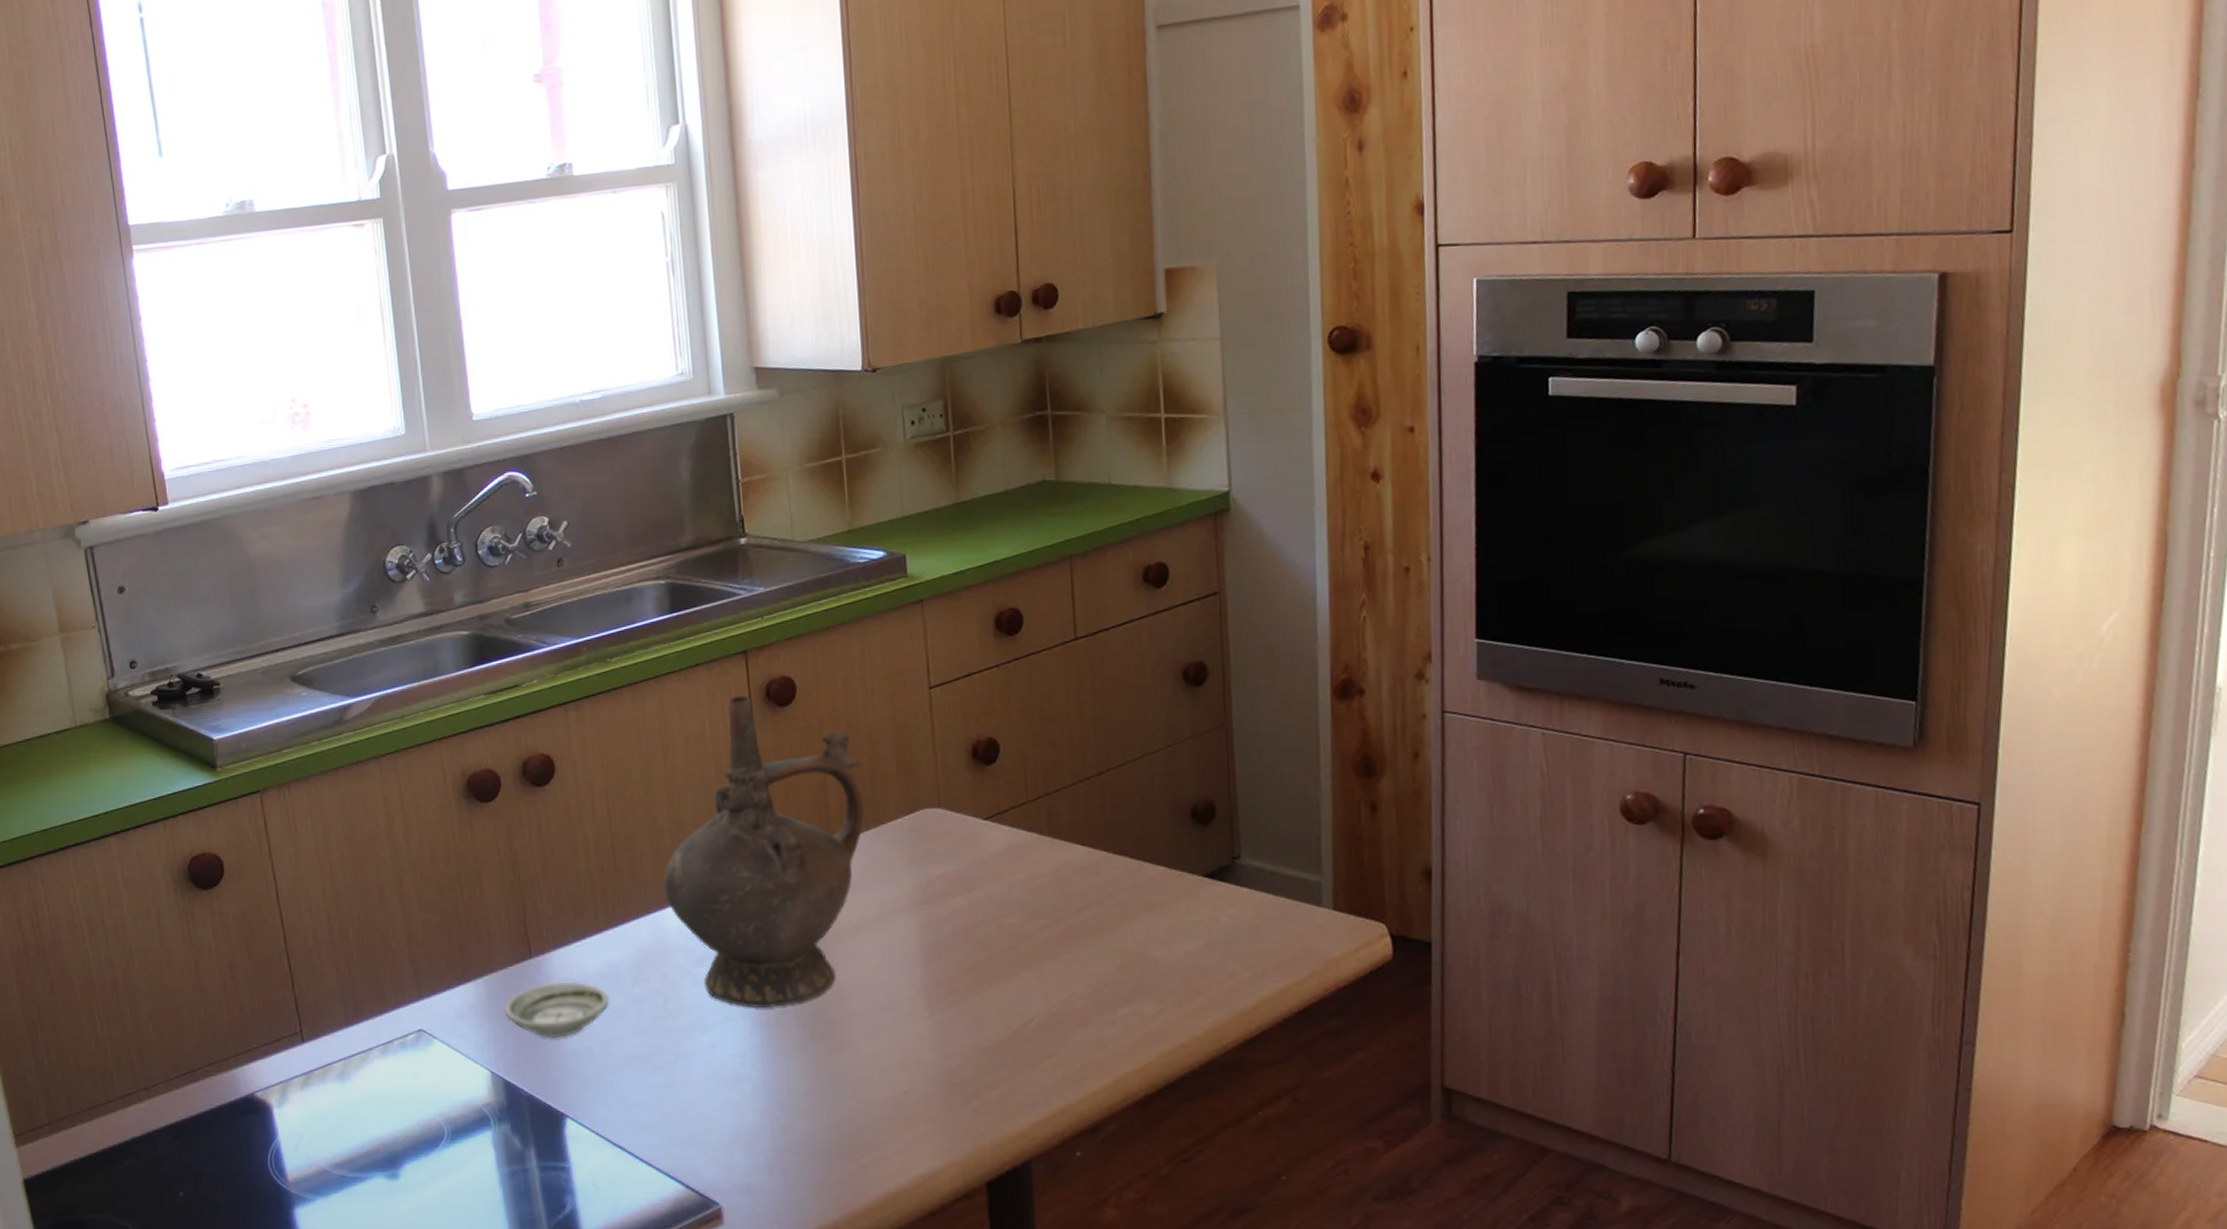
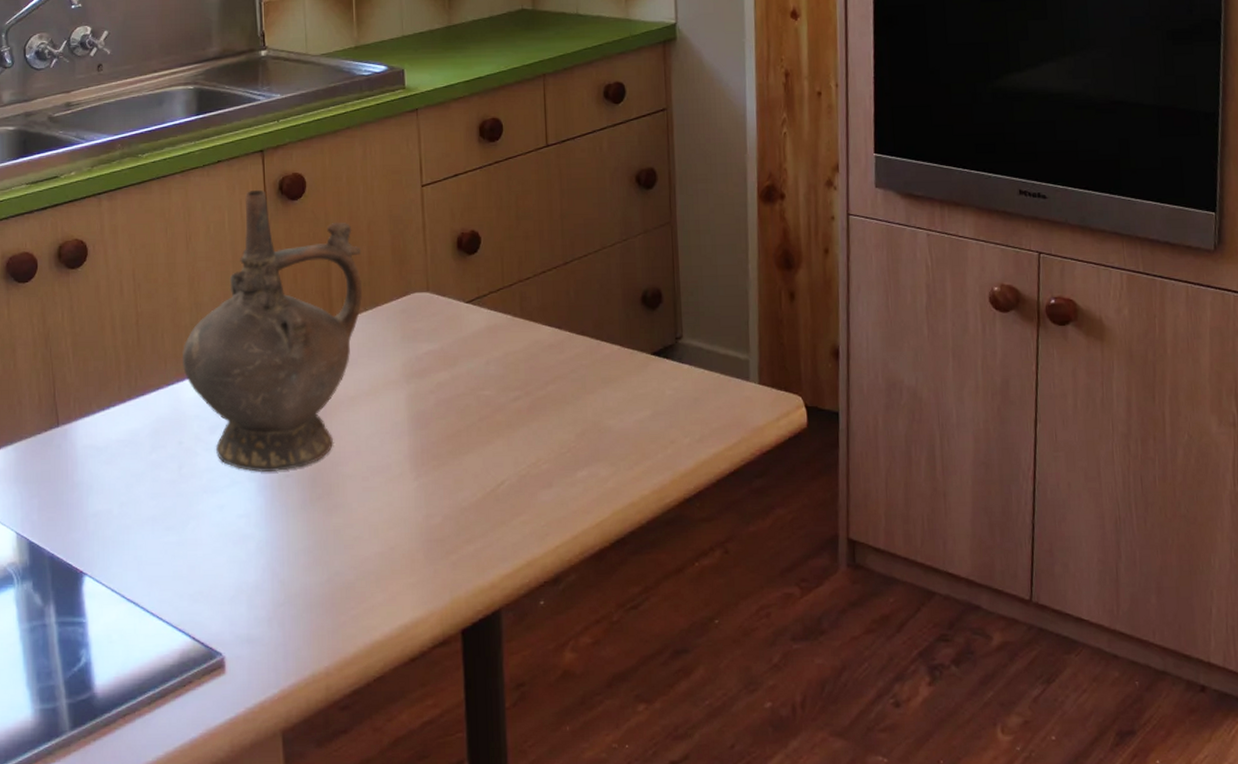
saucer: present [503,981,609,1039] -> none [31,448,128,501]

